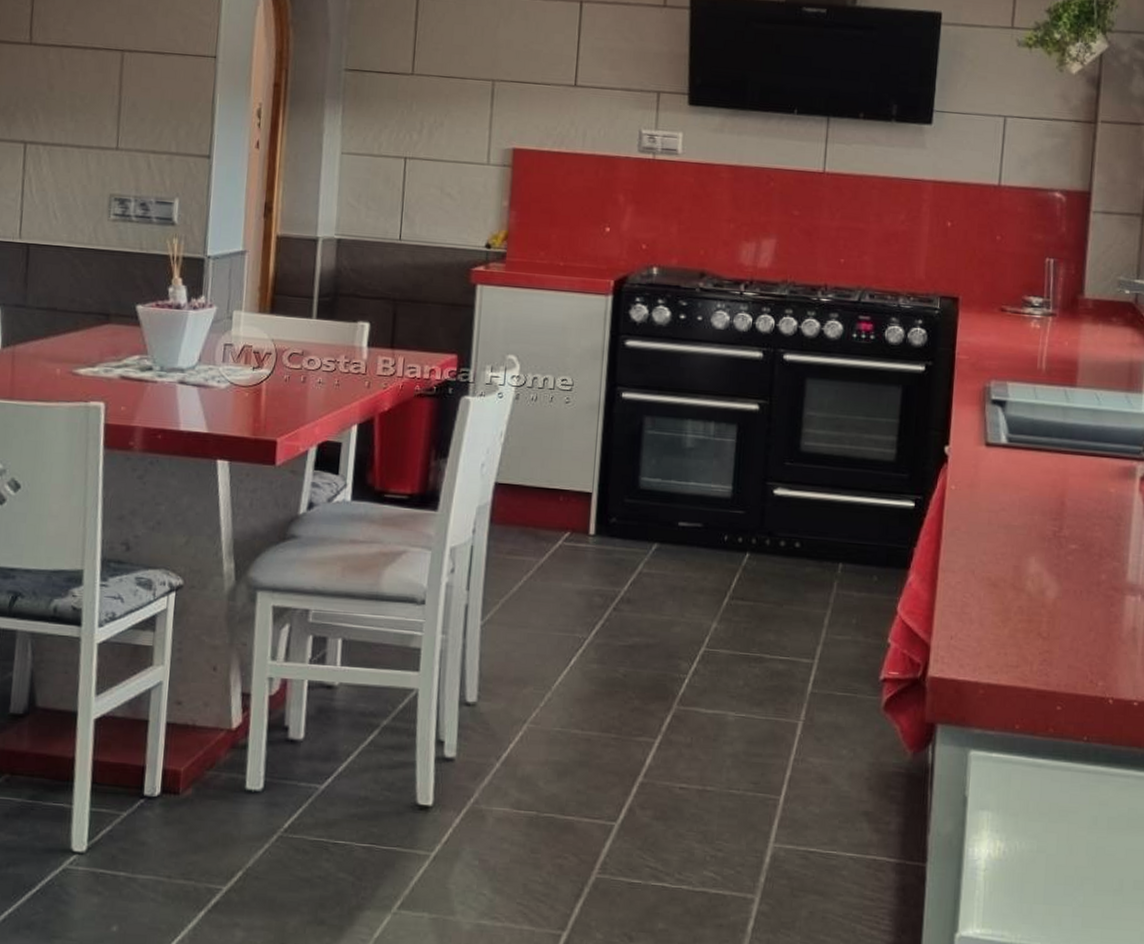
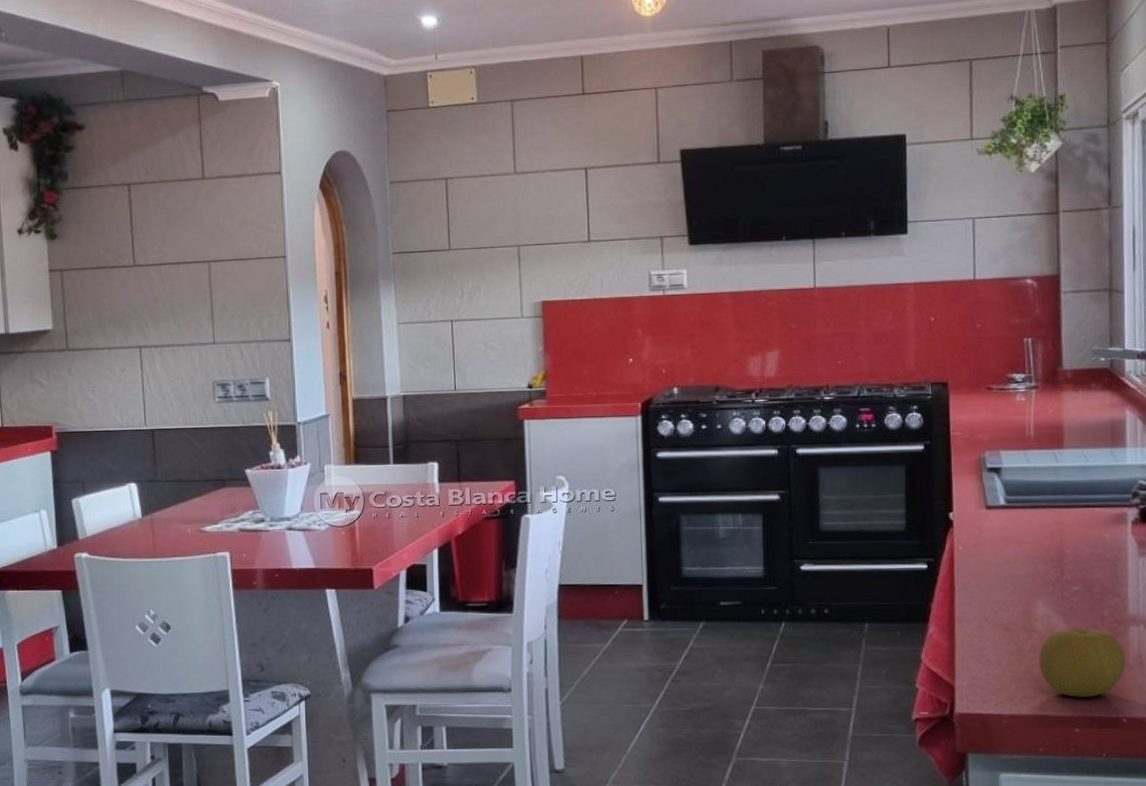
fruit: none [1024,591,1119,672] -> present [1038,627,1126,697]

